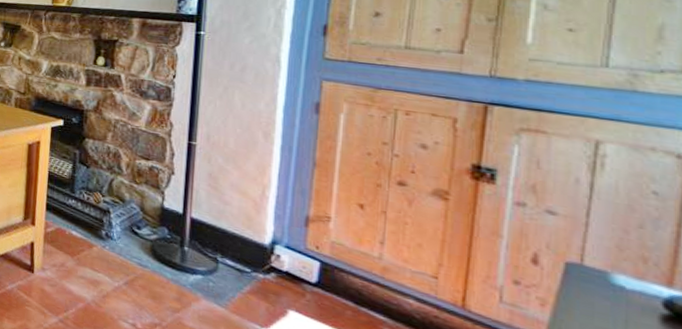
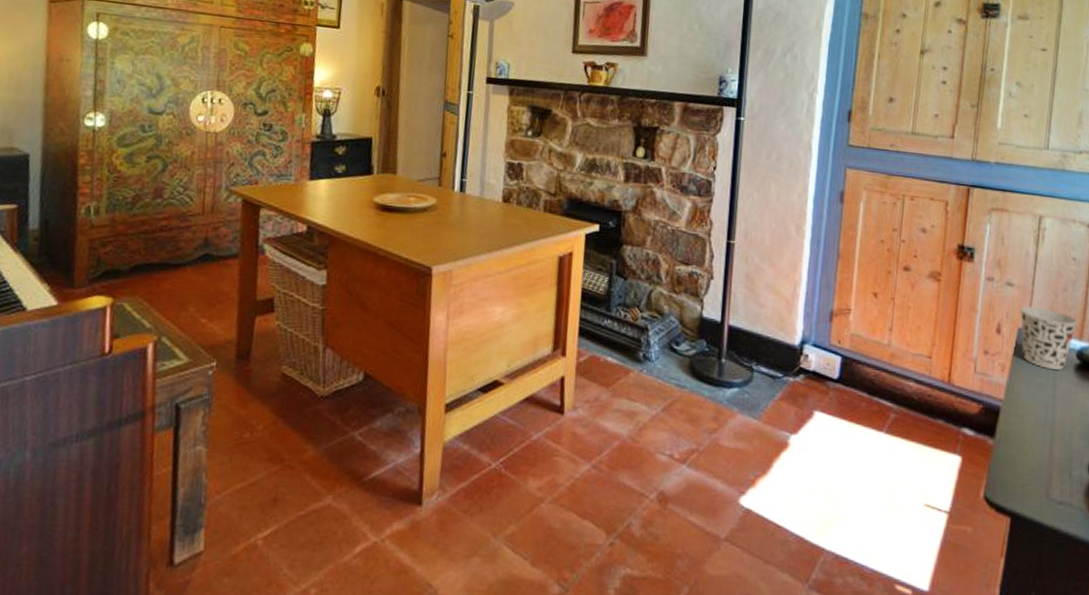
cup: none [568,238,664,319] -> present [1020,305,1078,371]

